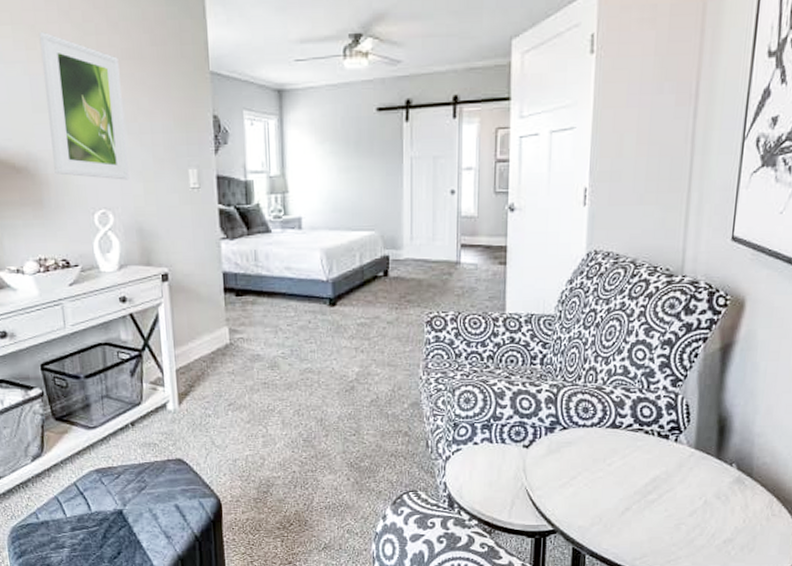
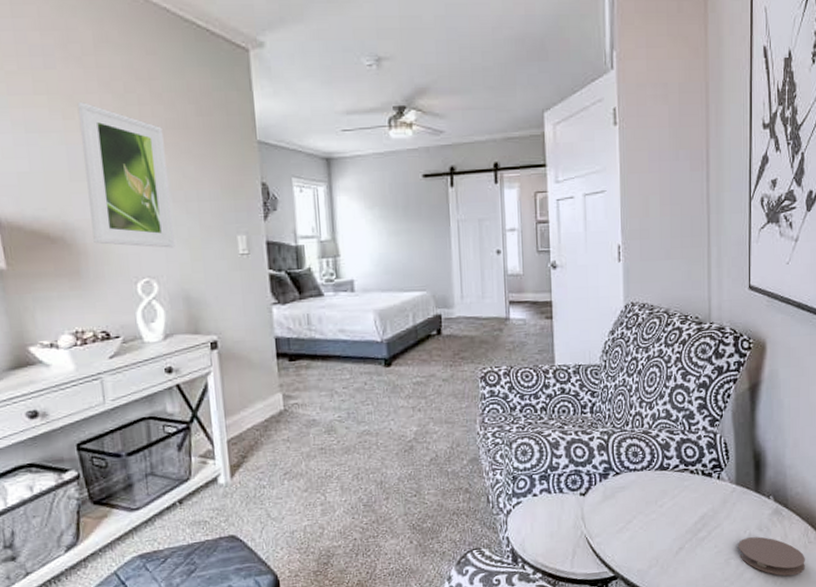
coaster: none [691,504,766,548] -> present [738,536,805,576]

